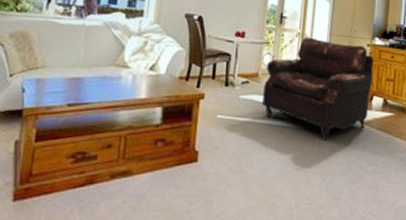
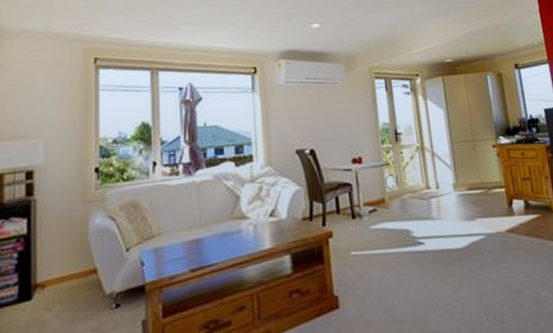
leather: present [261,37,374,140] -> none [391,148,512,259]

